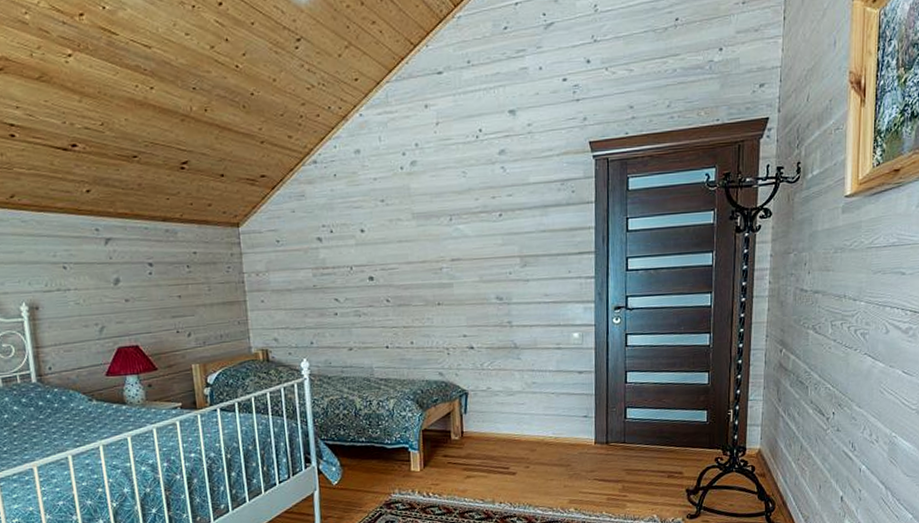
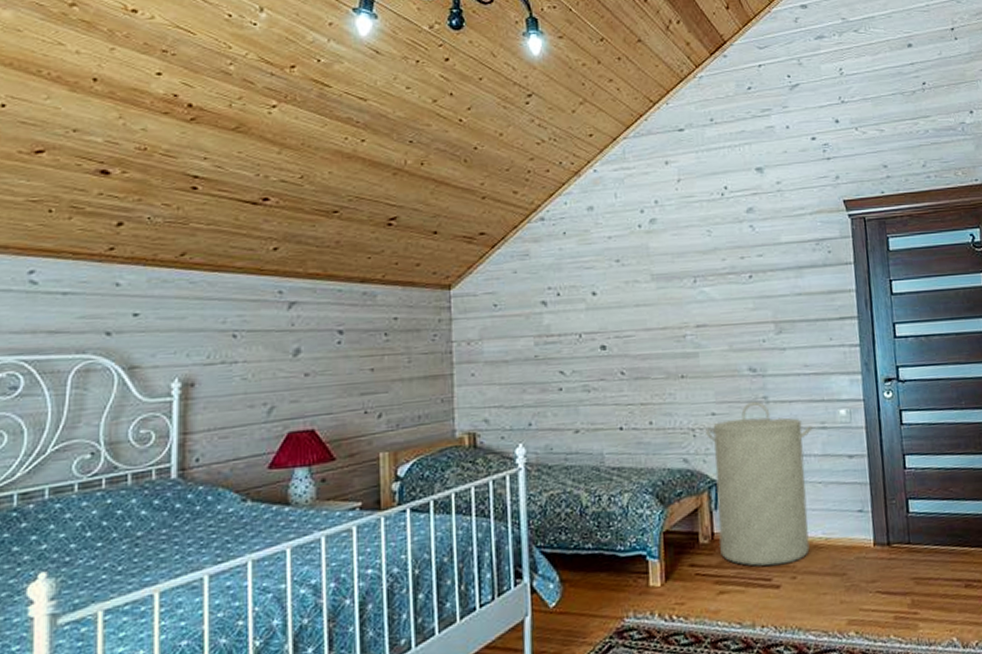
laundry hamper: none [458,325,549,458] -> present [705,401,813,566]

